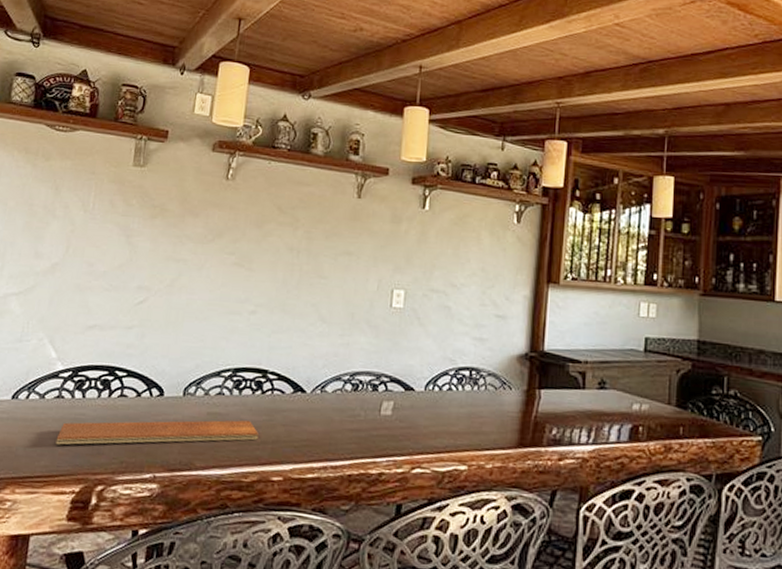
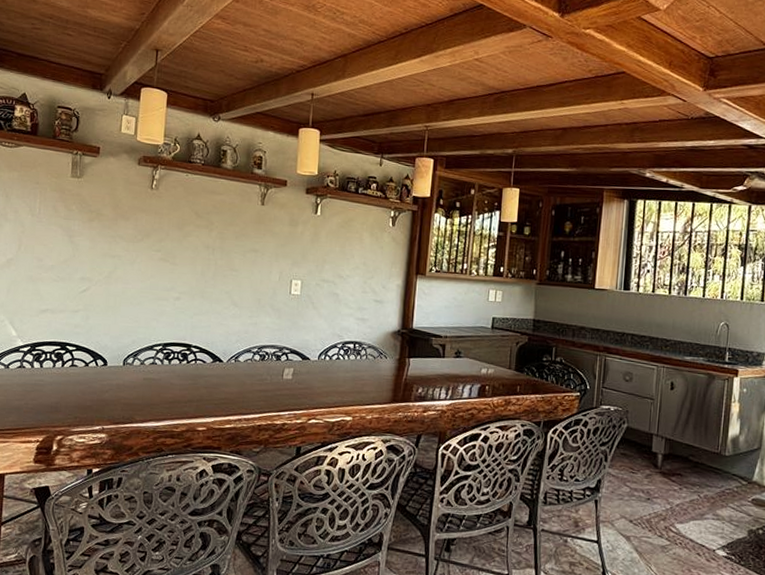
chopping board: present [55,420,258,445] -> none [21,383,186,405]

